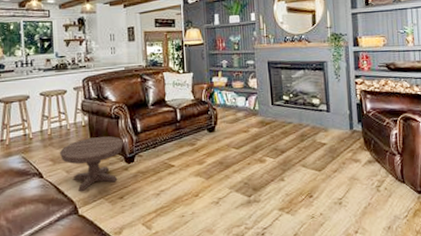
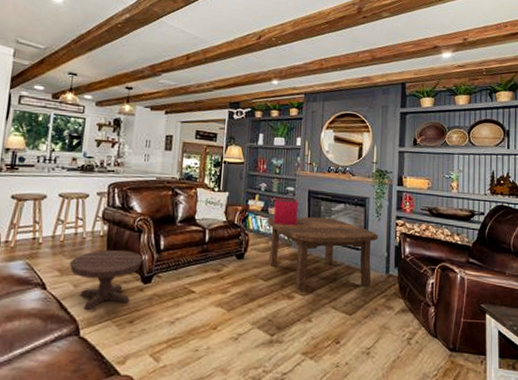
coffee table: none [232,84,340,155] -> present [267,217,379,291]
storage bin: none [237,71,261,97] -> present [273,197,299,226]

